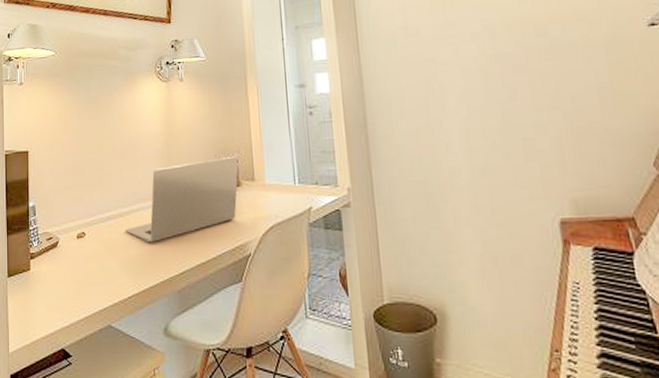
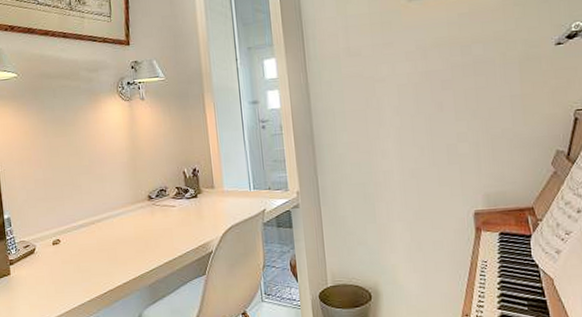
laptop: present [125,155,239,243] -> none [97,166,200,246]

